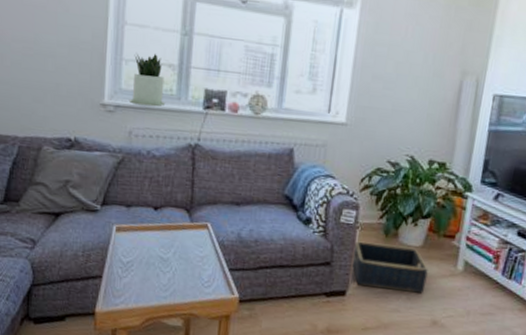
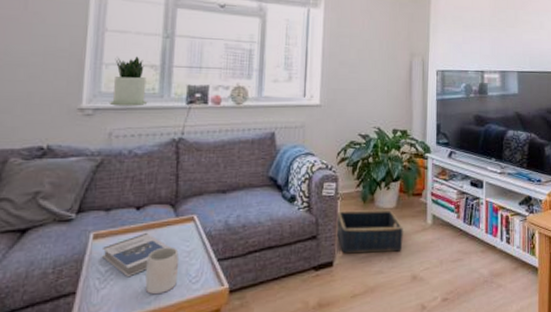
hardback book: none [123,232,185,272] -> present [101,232,170,278]
mug: none [161,249,193,292] -> present [145,247,180,295]

